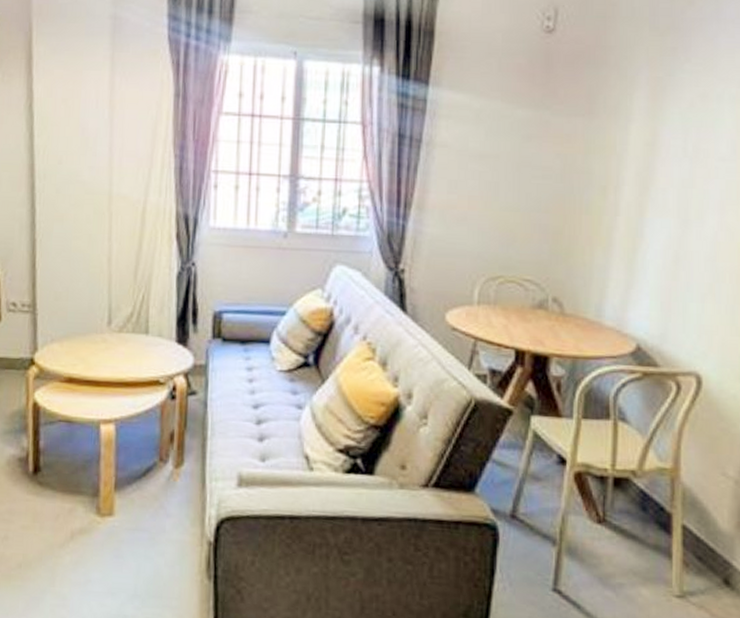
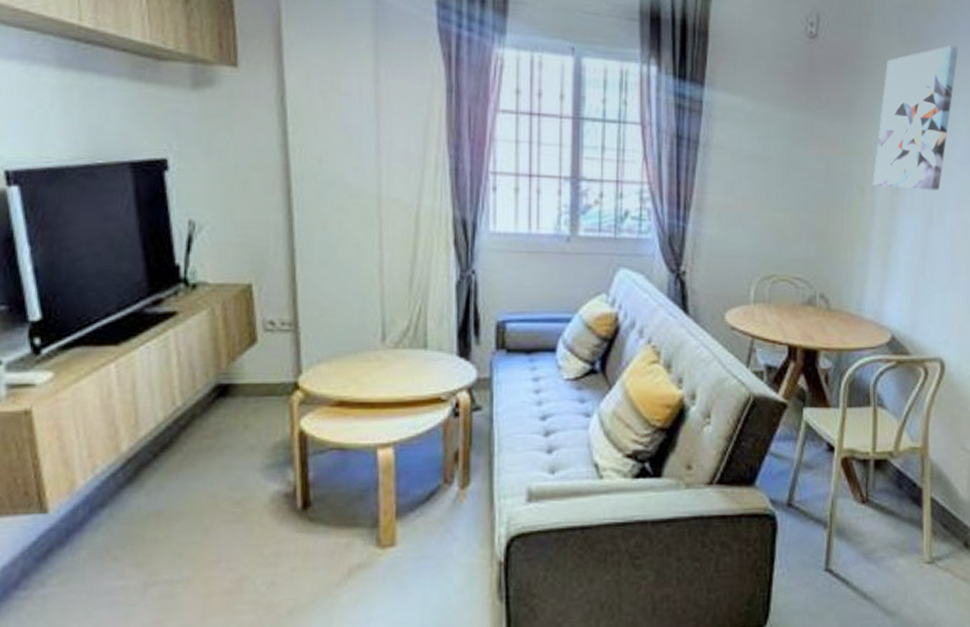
wall art: none [617,34,724,190] -> present [873,45,959,190]

